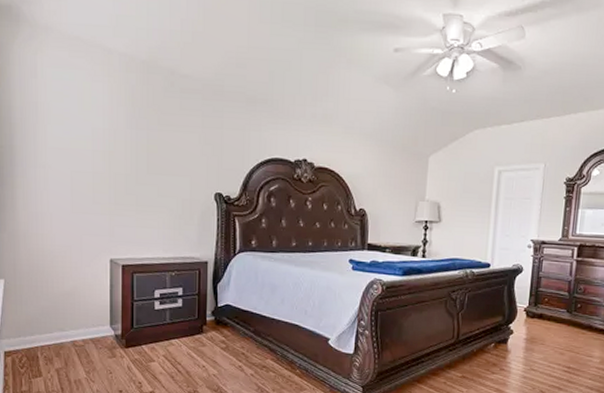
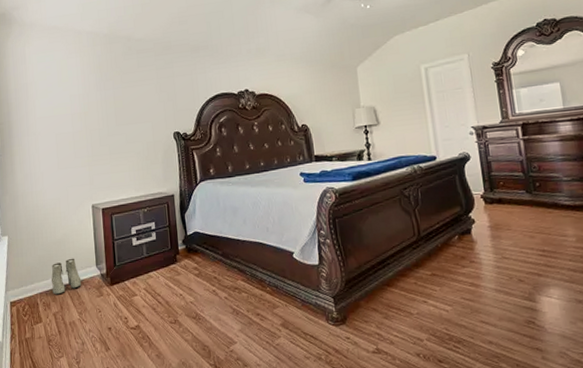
boots: none [55,313,92,350] -> present [51,258,82,295]

